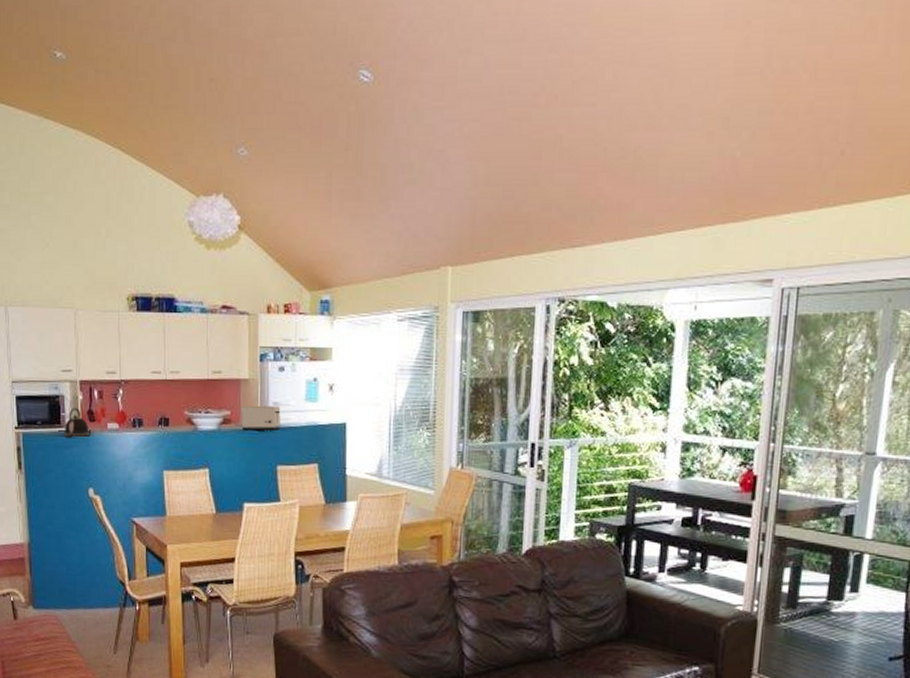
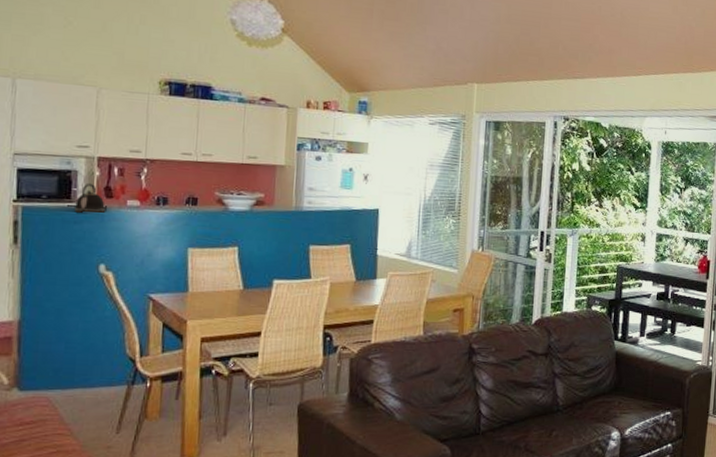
toaster: present [240,405,281,432] -> none [274,189,316,214]

